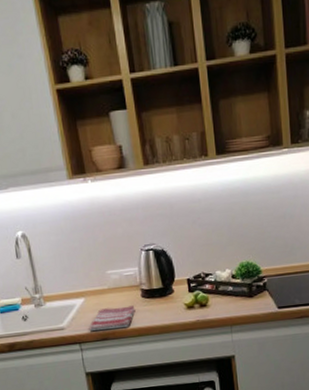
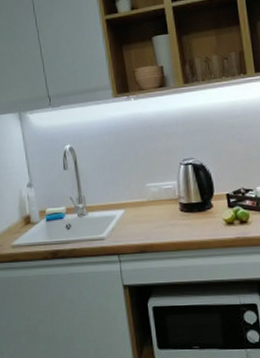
dish towel: present [89,305,136,331] -> none [128,219,174,243]

